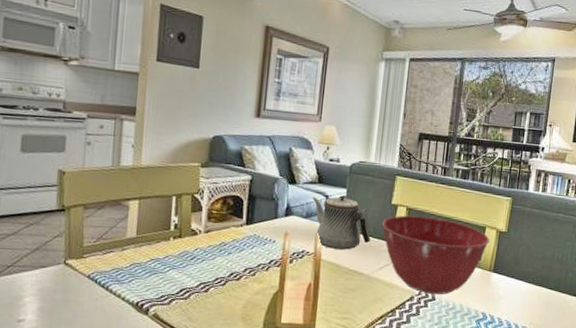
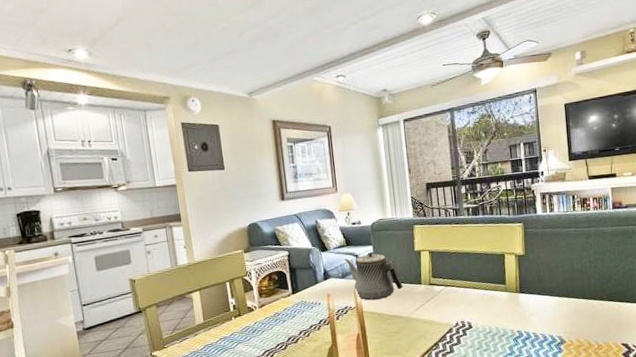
mixing bowl: present [382,215,489,295] -> none [410,255,510,324]

